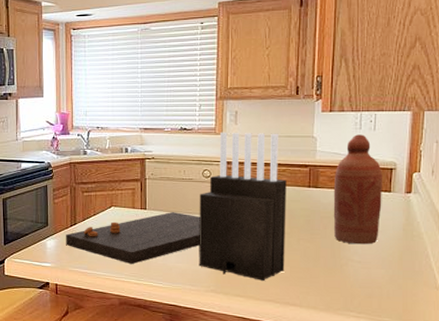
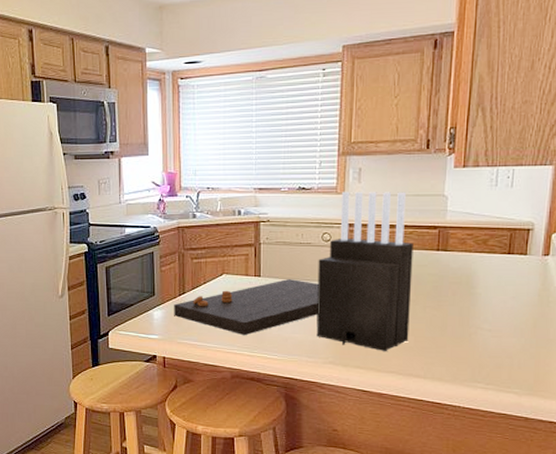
bottle: present [333,134,382,245] -> none [463,192,518,312]

